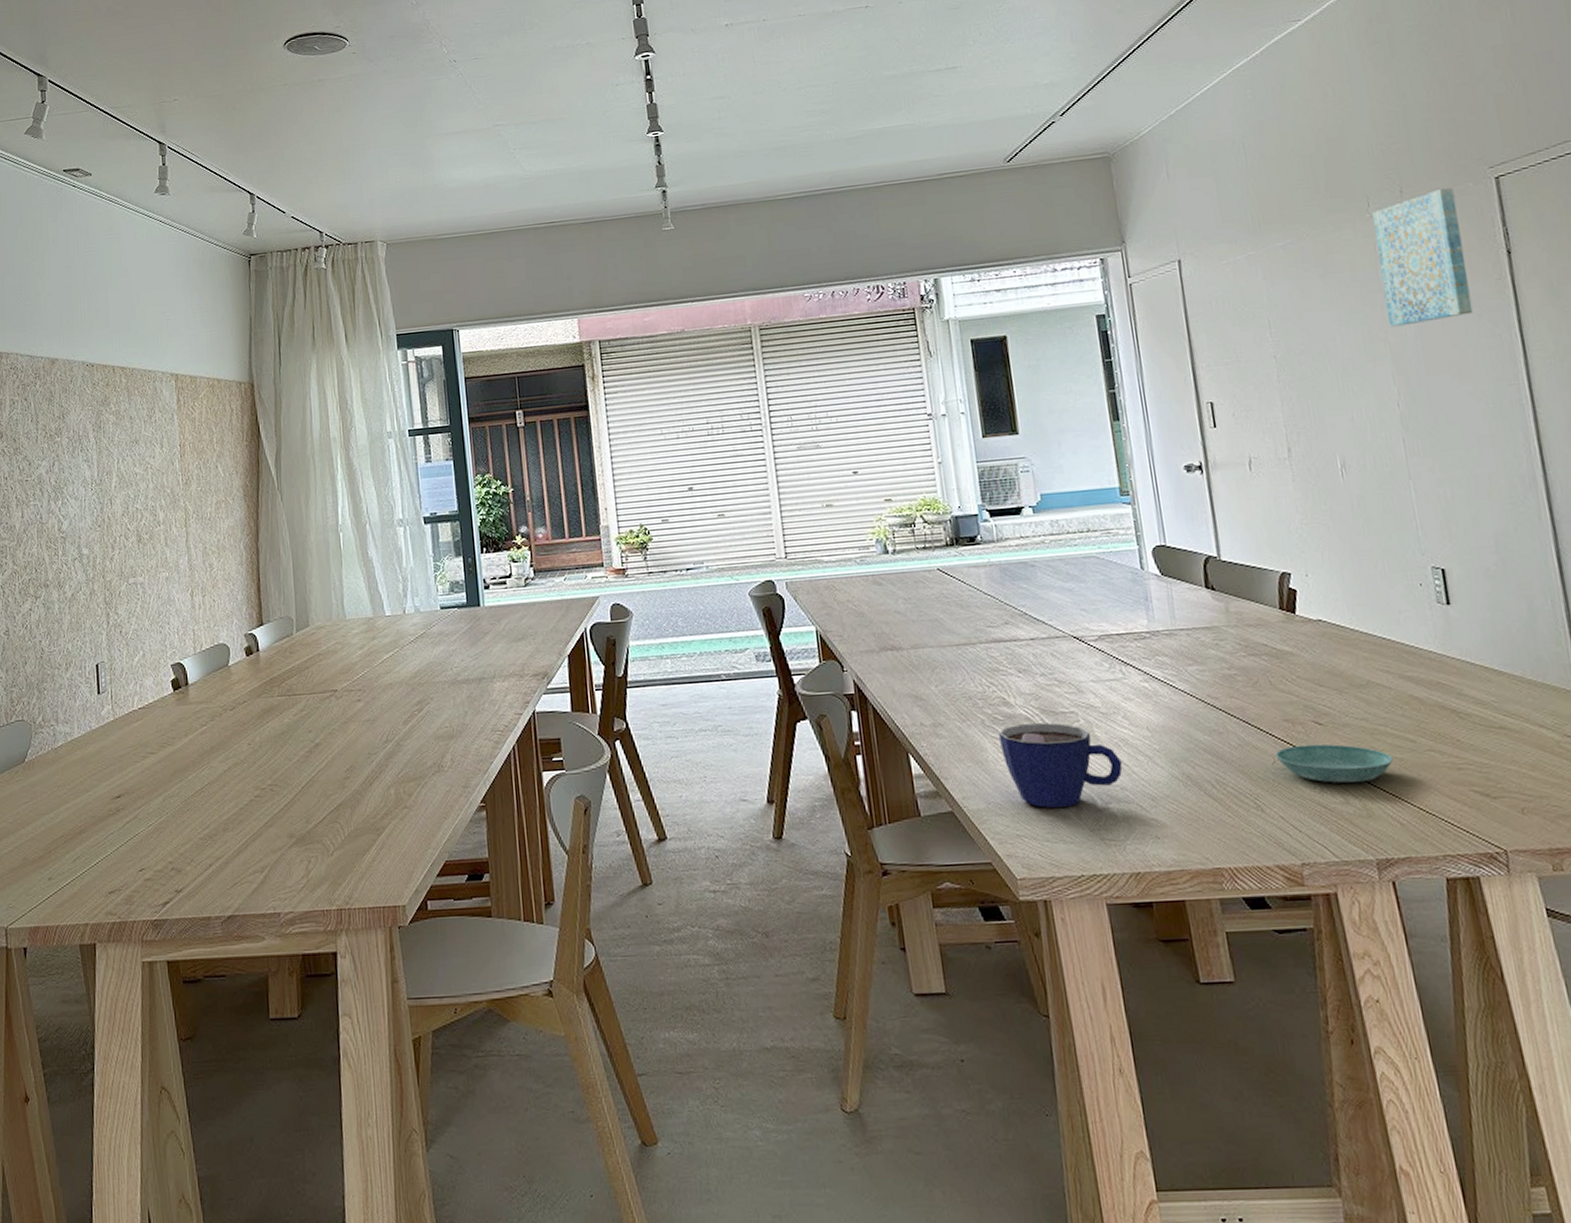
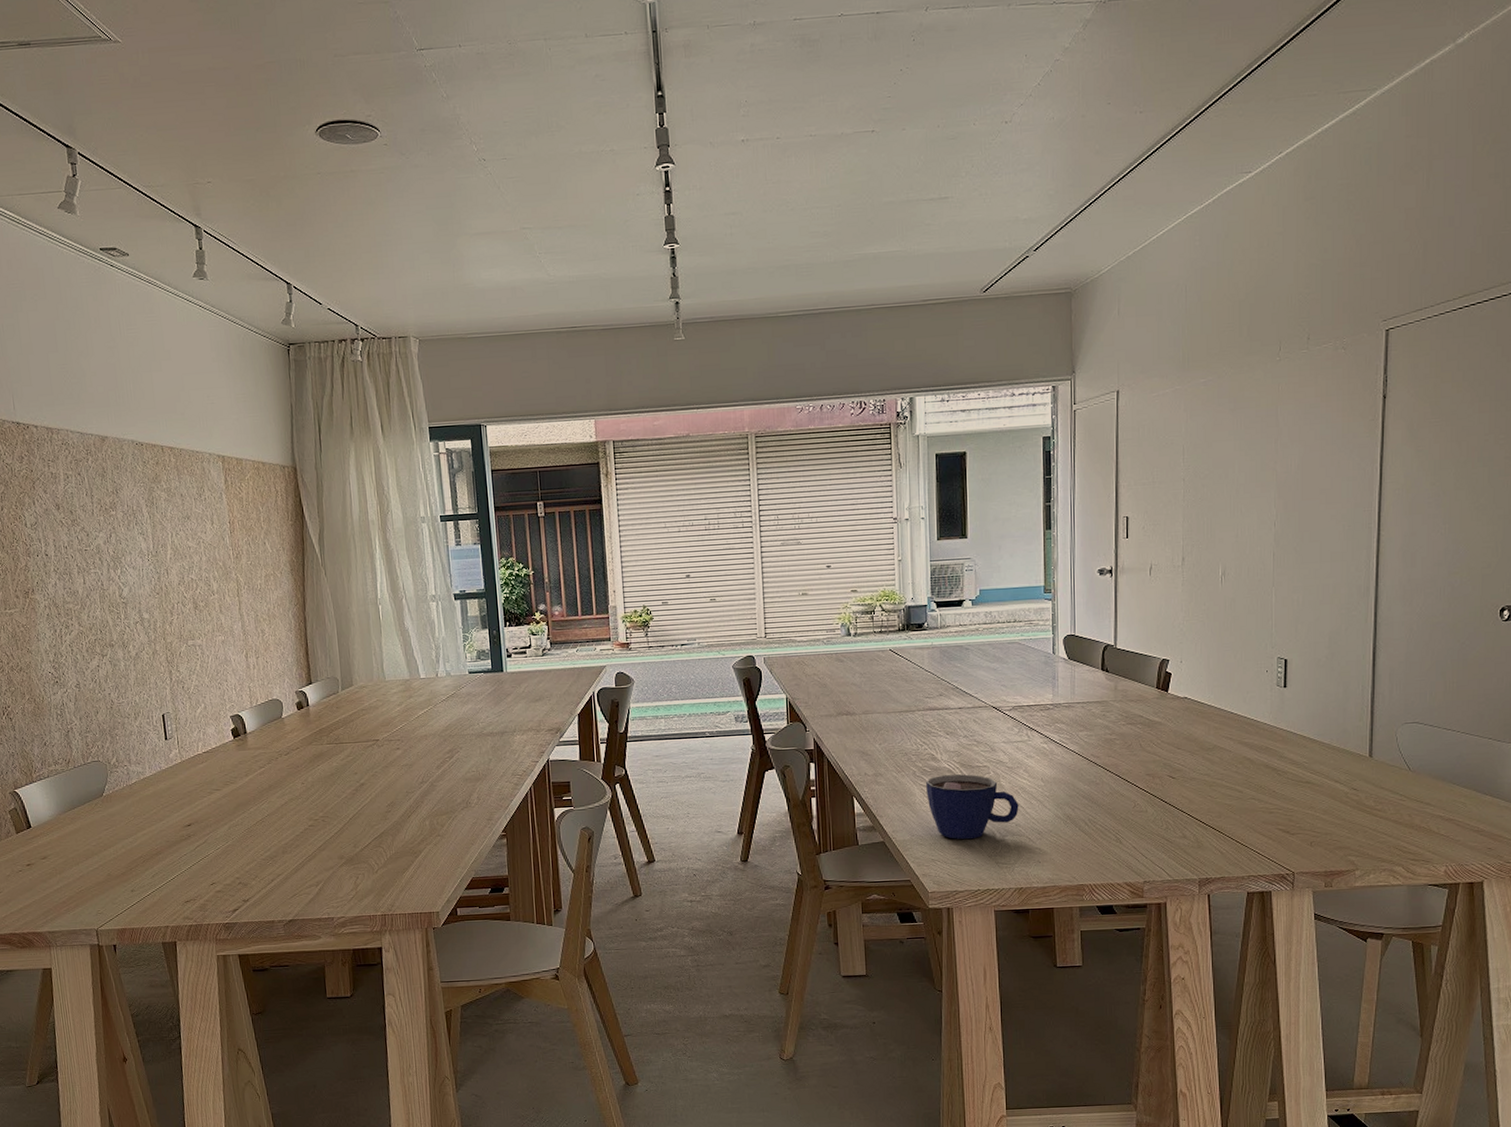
saucer: present [1274,744,1393,784] -> none [1136,793,1224,823]
wall art: present [1372,187,1473,327] -> none [1280,336,1351,458]

